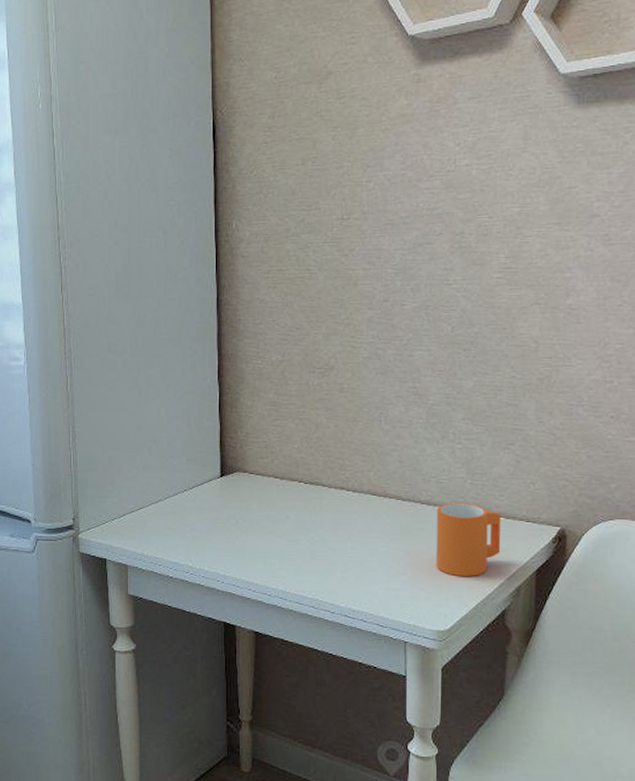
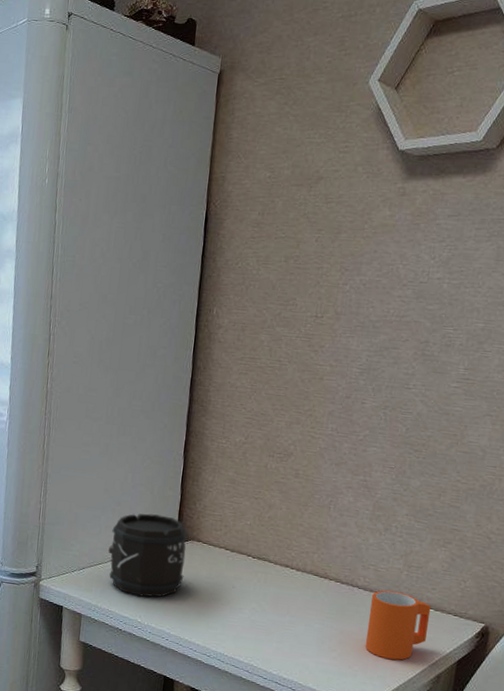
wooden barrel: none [148,448,233,539] -> present [107,513,188,598]

